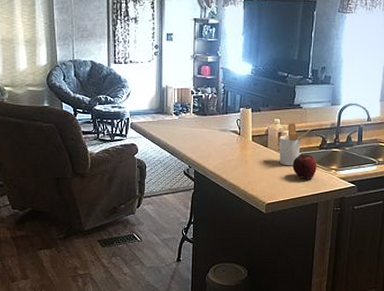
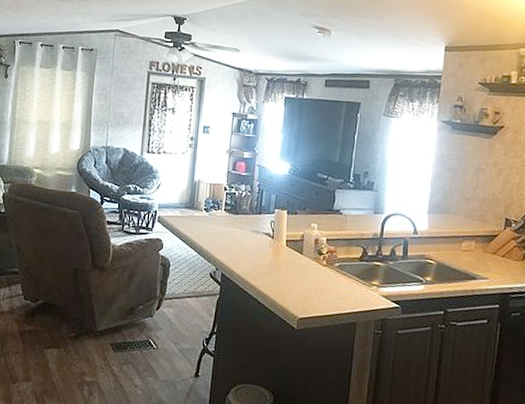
utensil holder: present [279,123,312,166] -> none [314,229,352,278]
fruit: present [292,154,317,179] -> none [329,265,357,294]

